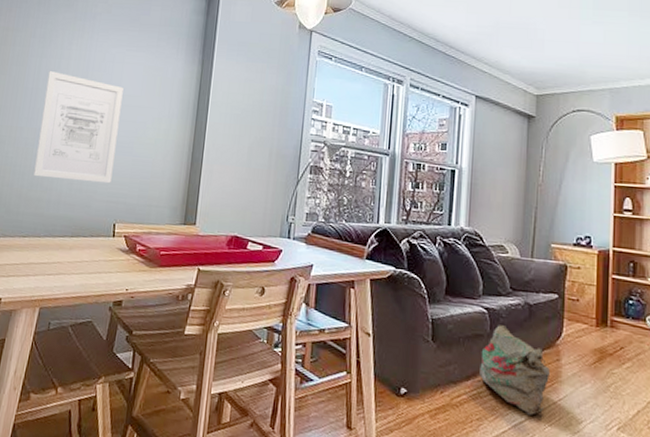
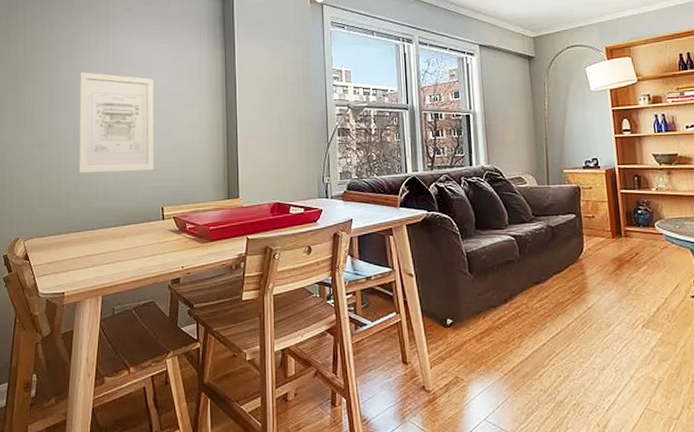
bag: present [480,325,550,415] -> none [515,249,577,326]

